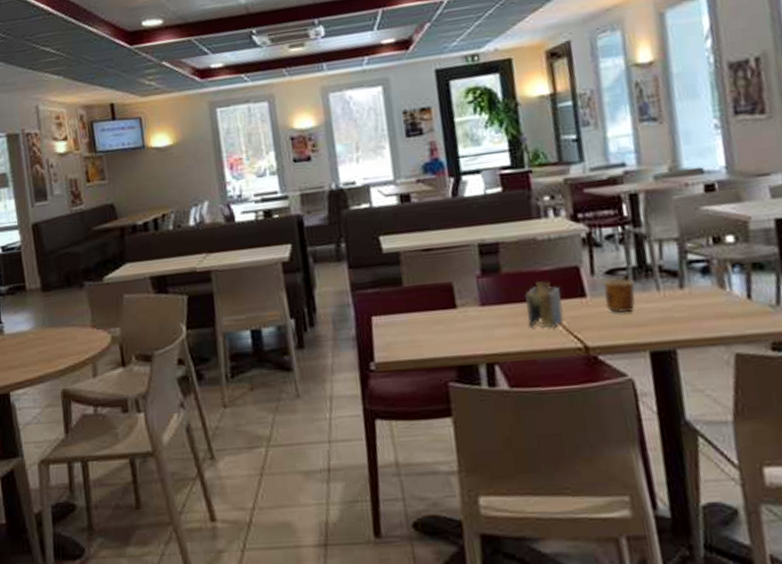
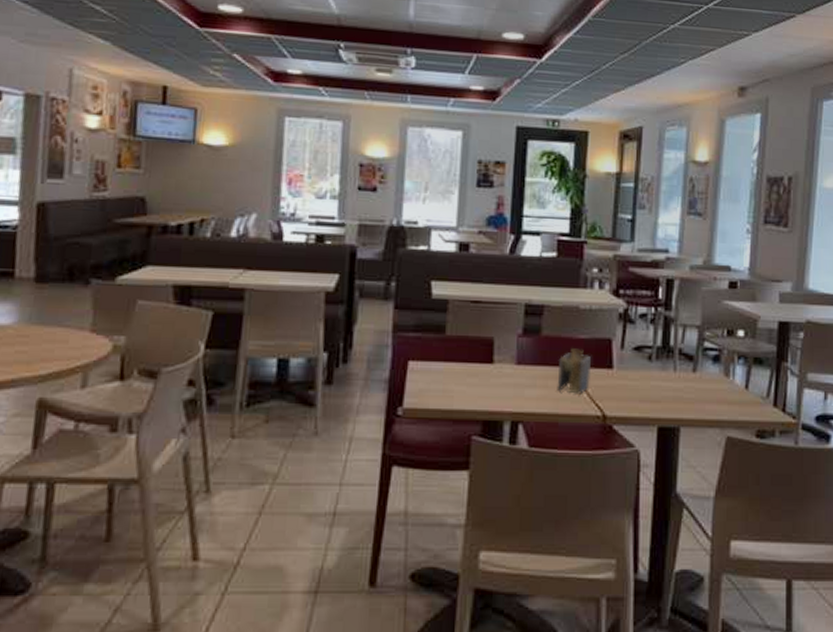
cup: present [603,278,636,313] -> none [628,355,657,387]

